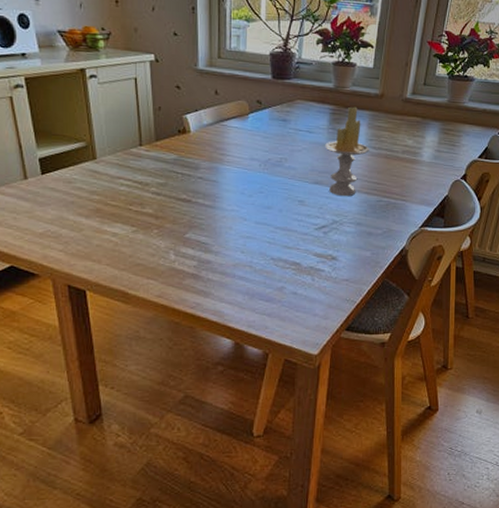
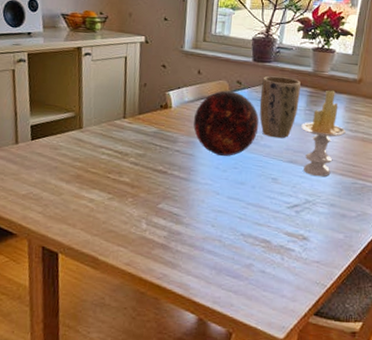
decorative orb: none [214,111,282,181] -> present [193,90,259,156]
plant pot: none [281,93,322,160] -> present [259,76,301,139]

